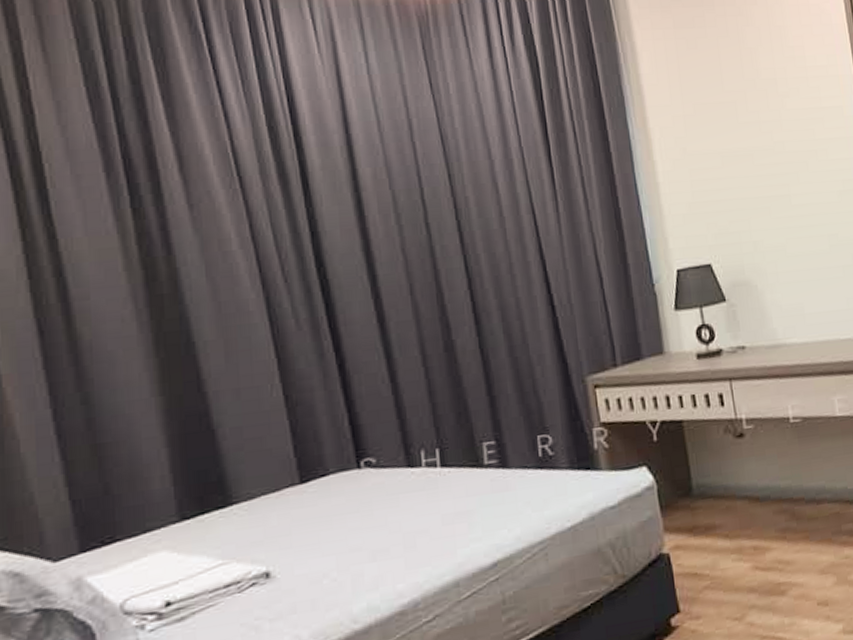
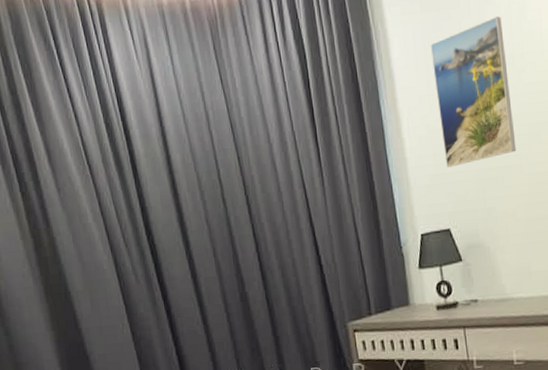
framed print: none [684,39,783,195] -> present [430,16,517,168]

